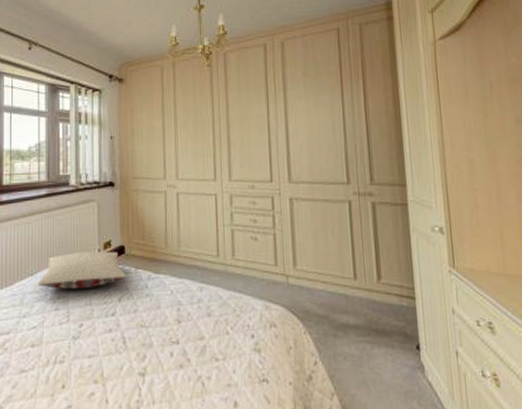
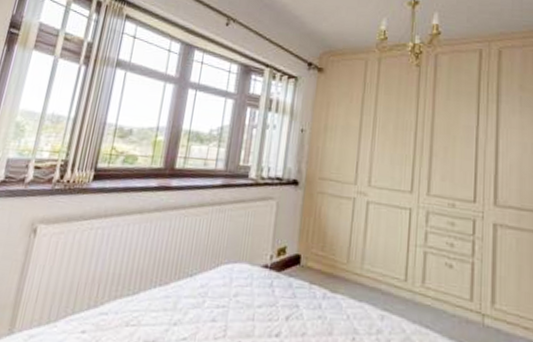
pillow: present [37,251,127,290] -> none [196,255,299,301]

